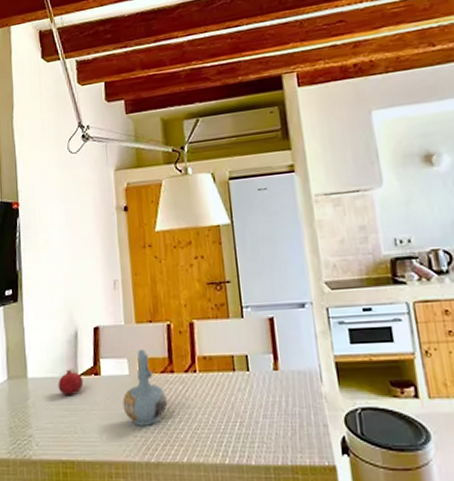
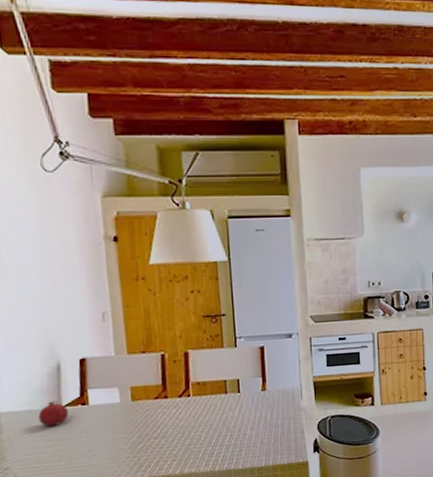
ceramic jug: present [122,349,168,426] -> none [113,378,161,448]

